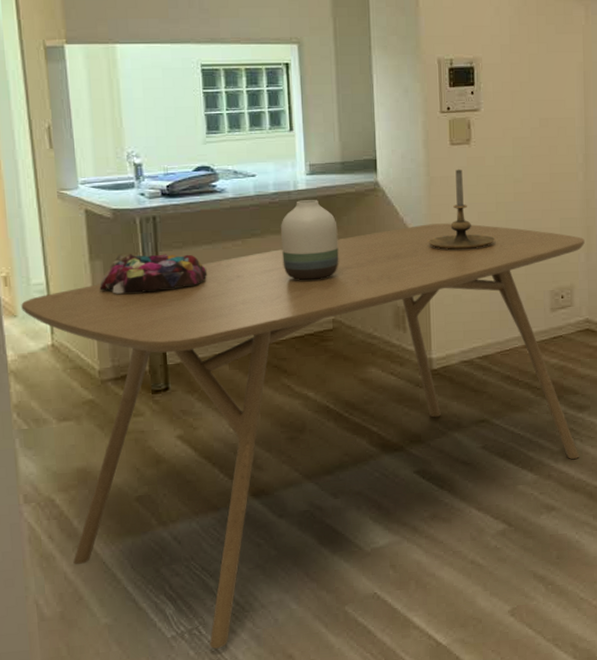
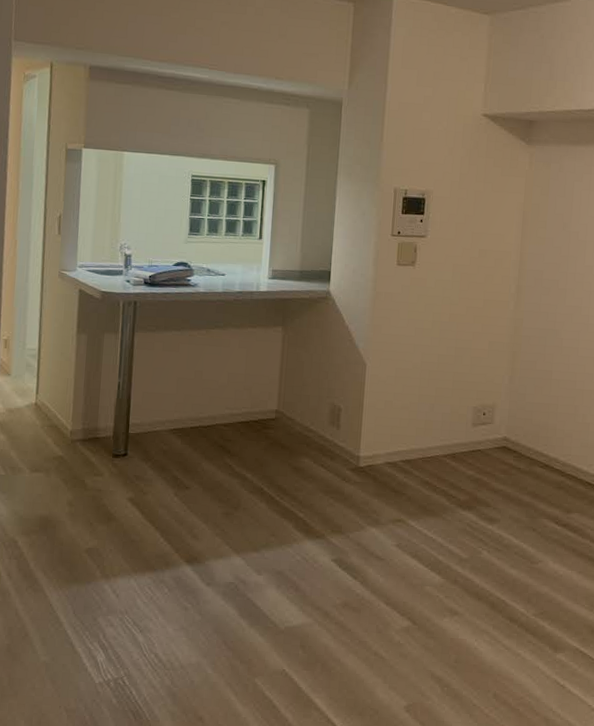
dining table: present [21,223,585,649] -> none [15,333,510,700]
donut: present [99,254,208,294] -> none [81,331,174,366]
vase: present [280,200,339,281] -> none [238,300,290,373]
candle holder: present [428,169,496,250] -> none [368,287,429,361]

